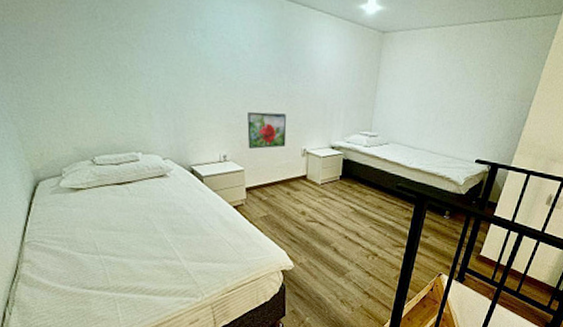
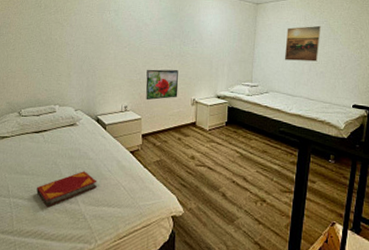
hardback book: none [129,227,198,264] -> present [36,171,97,208]
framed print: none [409,65,456,110] -> present [284,25,322,62]

